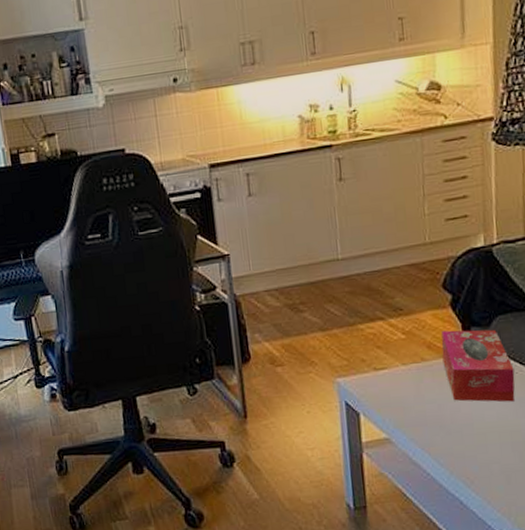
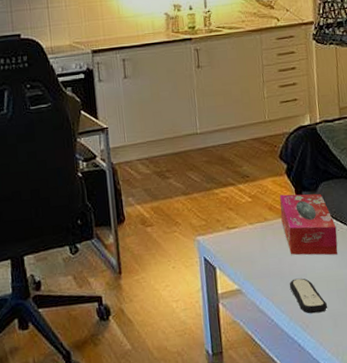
remote control: none [450,427,499,468] -> present [289,278,328,313]

